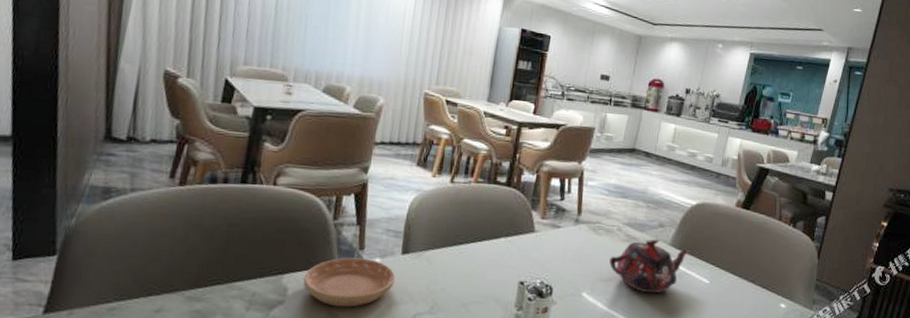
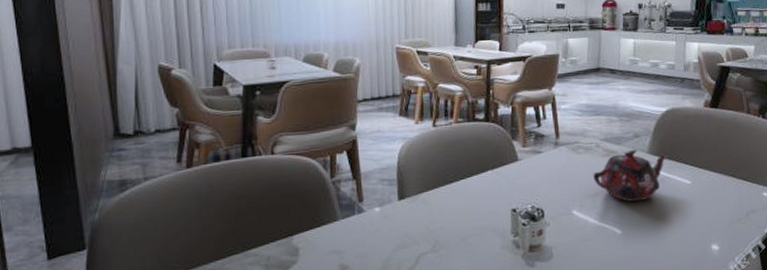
saucer: present [303,257,396,307] -> none [311,209,397,259]

